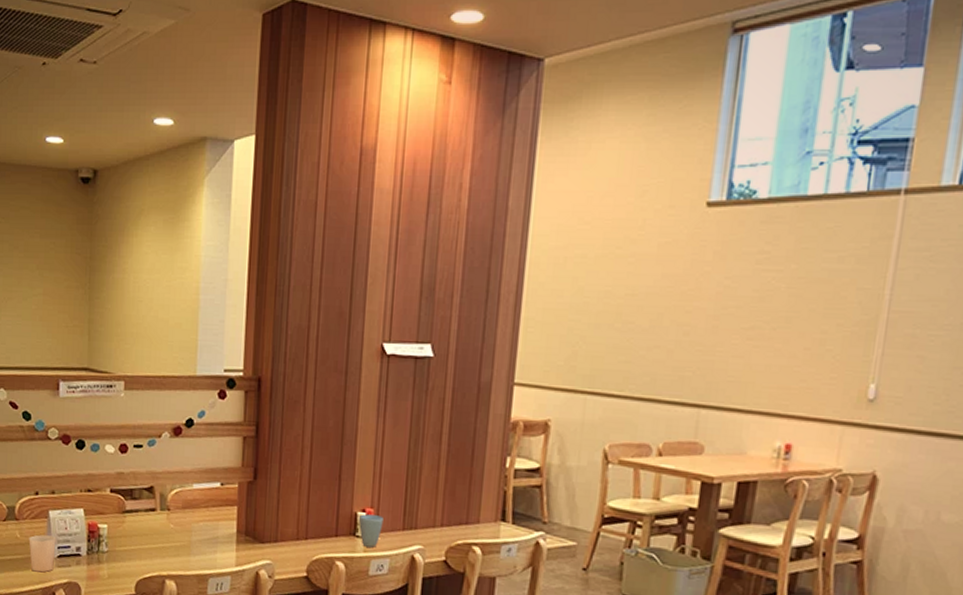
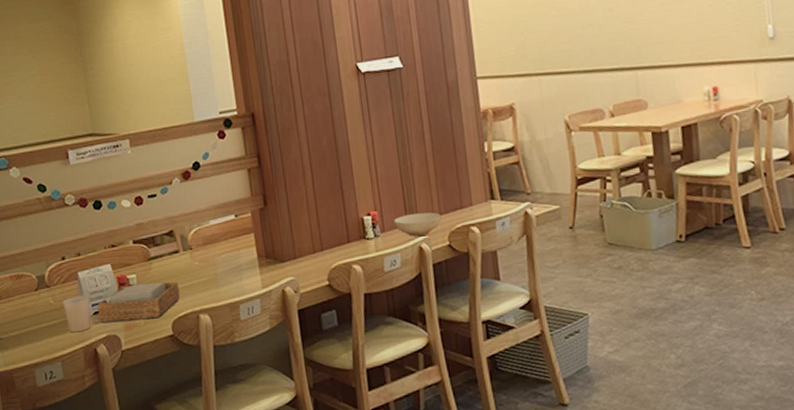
napkin holder: none [63,534,150,575] -> present [97,281,181,323]
cup: present [359,514,383,548] -> none [366,216,389,247]
bowl: none [389,519,442,545] -> present [393,212,441,236]

